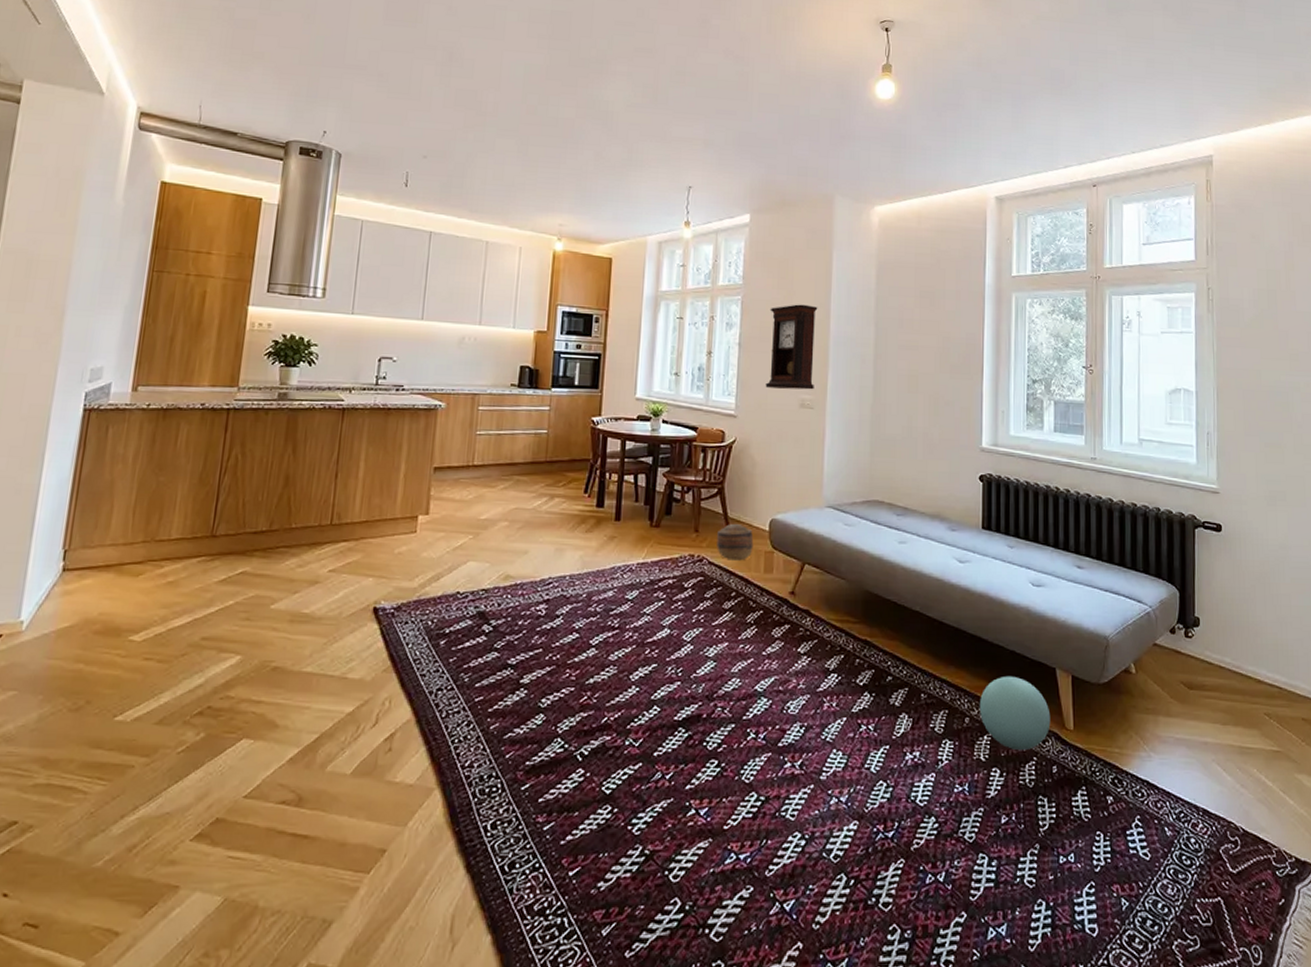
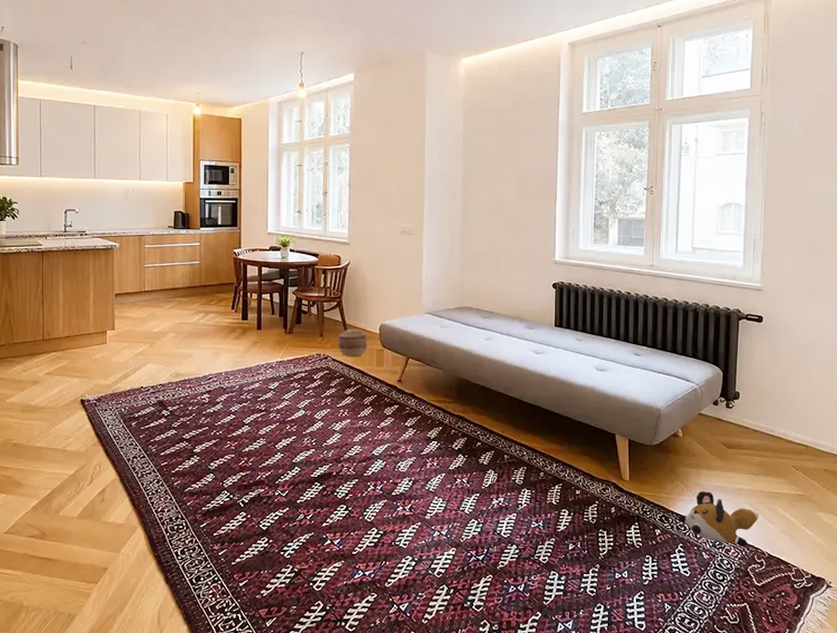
pendulum clock: present [765,304,818,390] -> none [372,148,414,220]
ball: present [979,675,1051,751] -> none [551,440,610,497]
plush toy: none [1133,745,1230,820] -> present [678,491,759,547]

